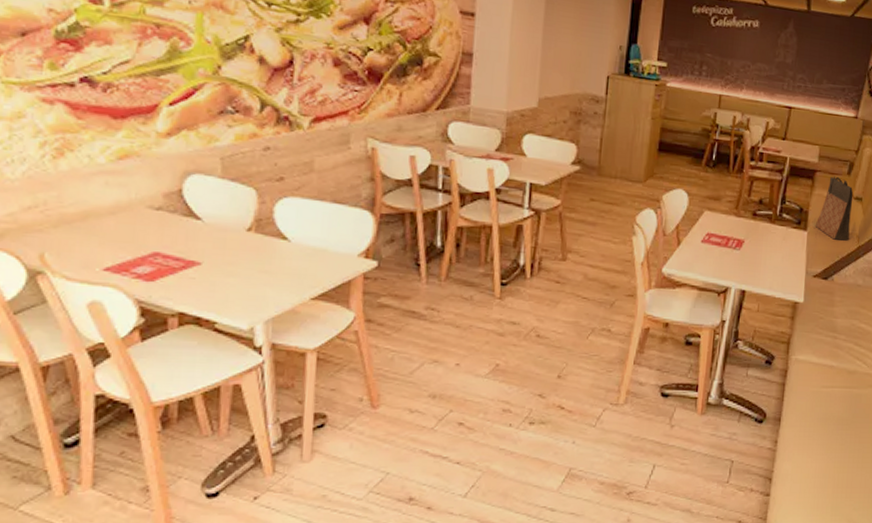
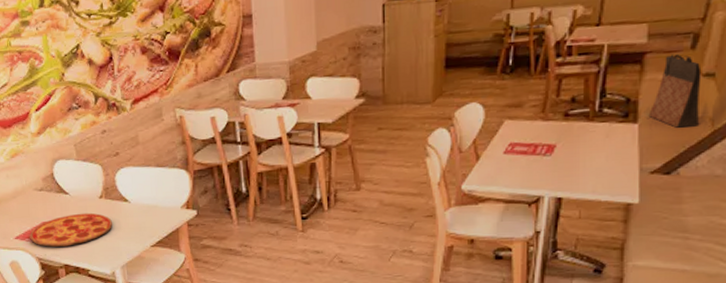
pizza: none [129,246,261,290] -> present [30,212,112,248]

